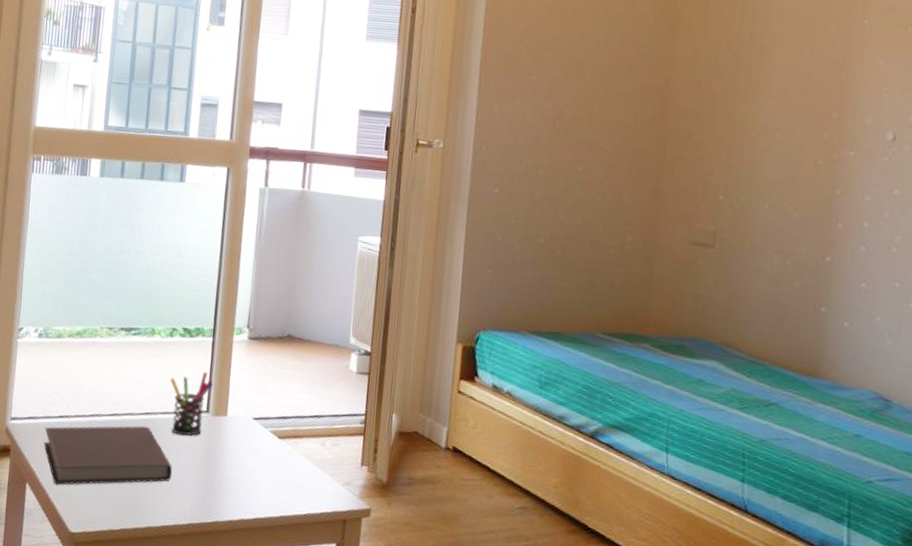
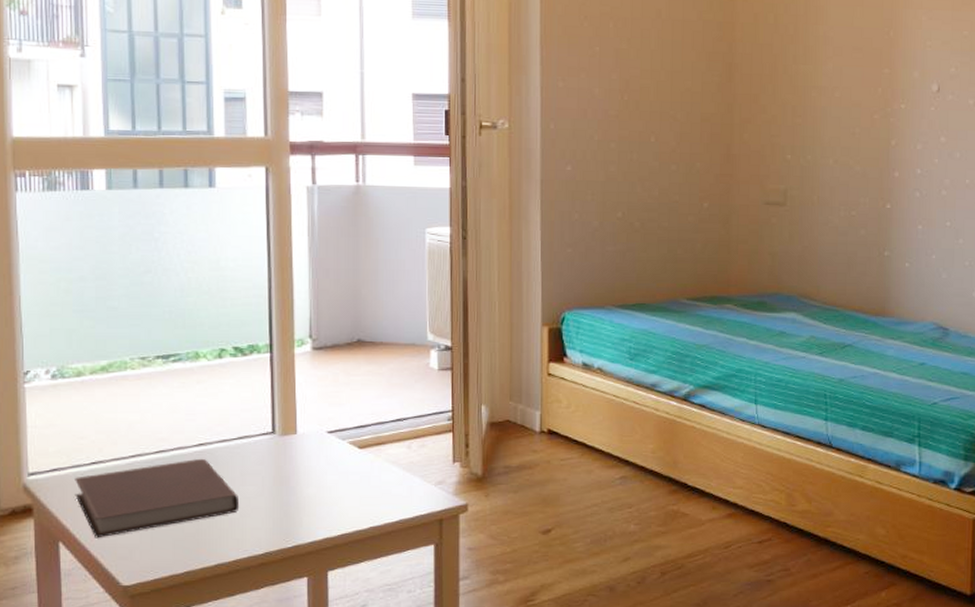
pen holder: present [170,371,213,437] -> none [224,390,276,462]

